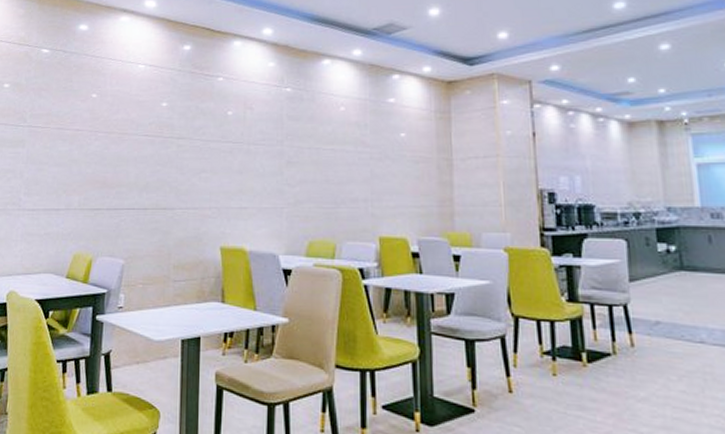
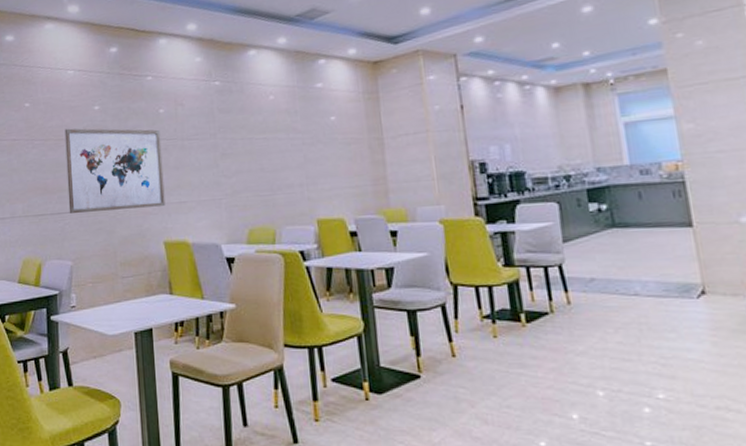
wall art: none [126,123,227,211] -> present [64,128,166,215]

